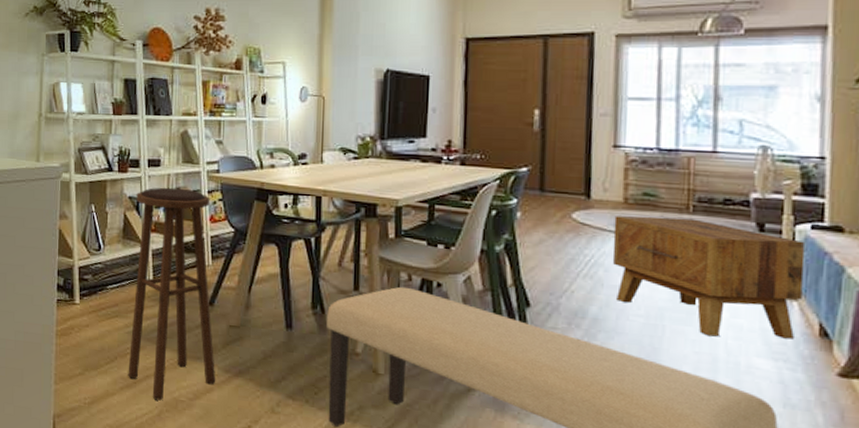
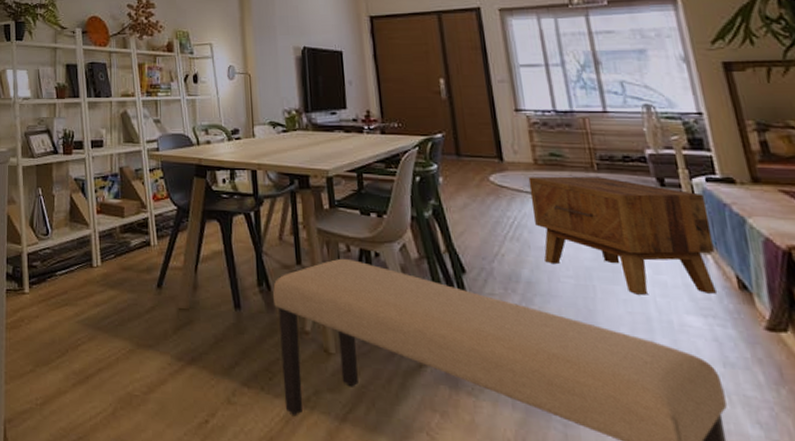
stool: present [128,187,216,401] -> none [80,167,170,397]

